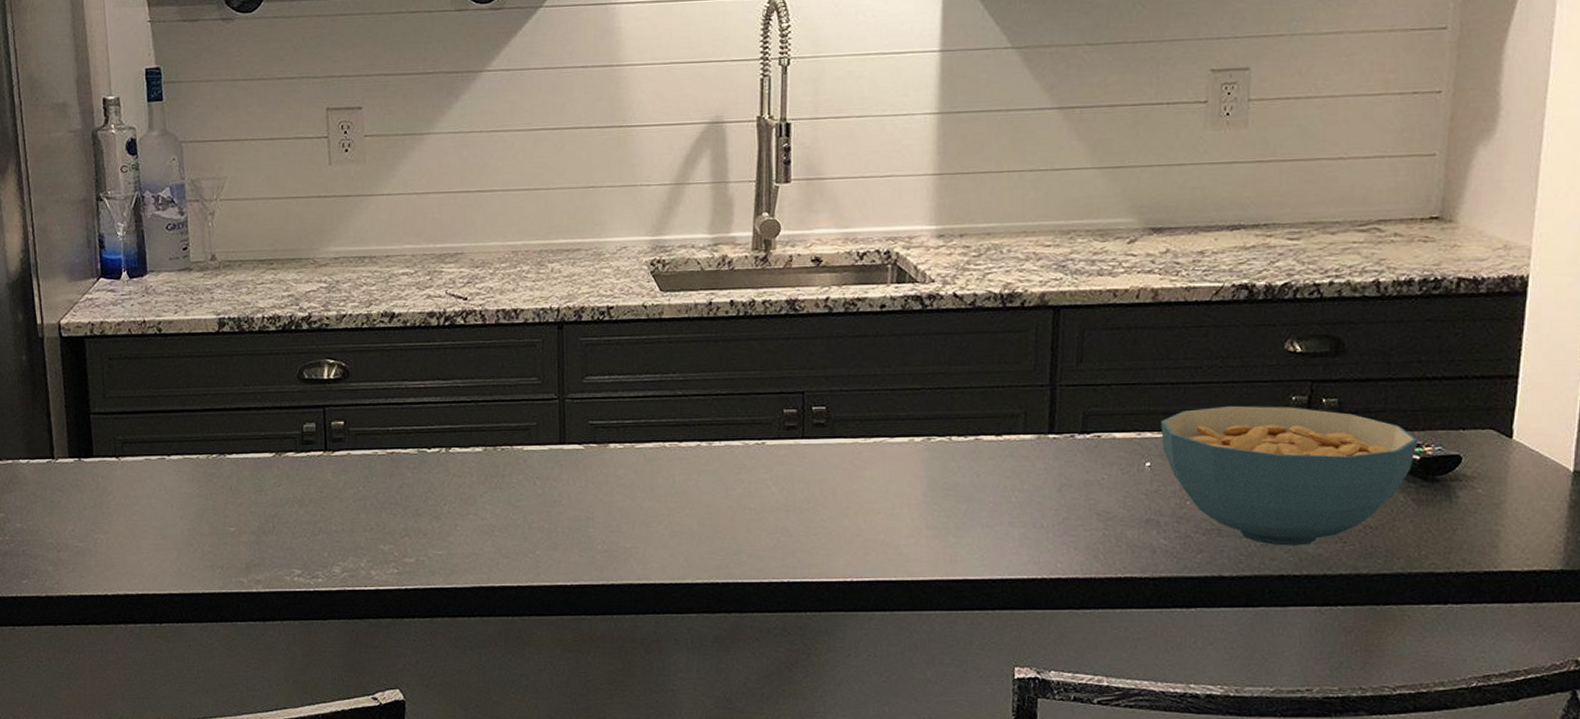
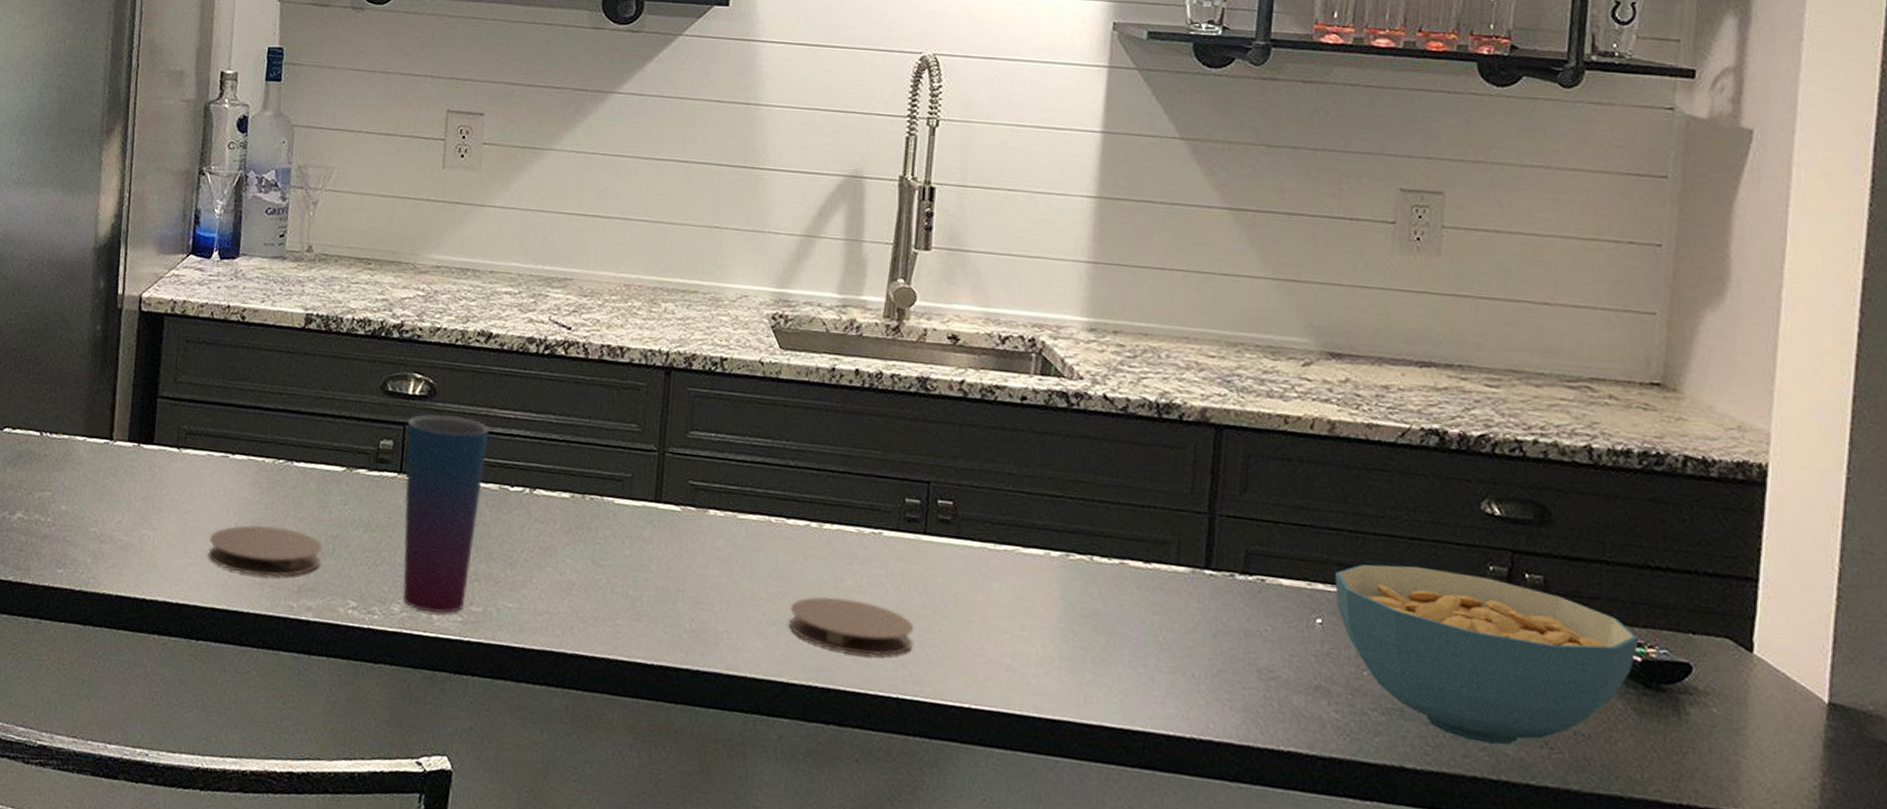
coaster: none [158,515,264,559] -> present [208,525,322,577]
cup: none [326,393,403,570] -> present [403,414,490,613]
coaster: none [689,504,799,550] -> present [789,597,914,657]

